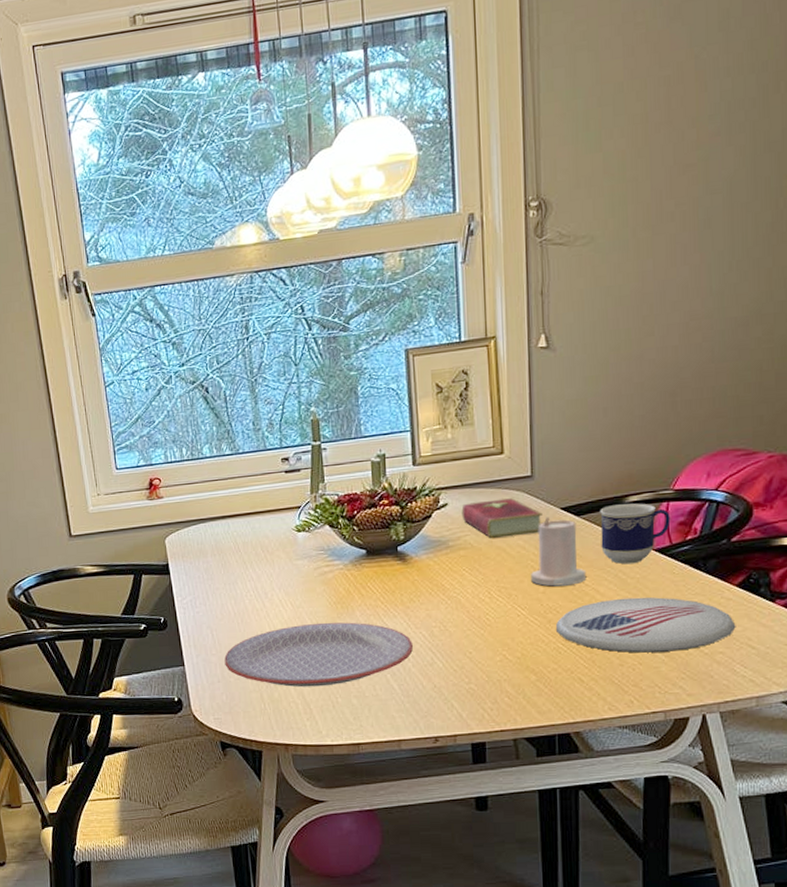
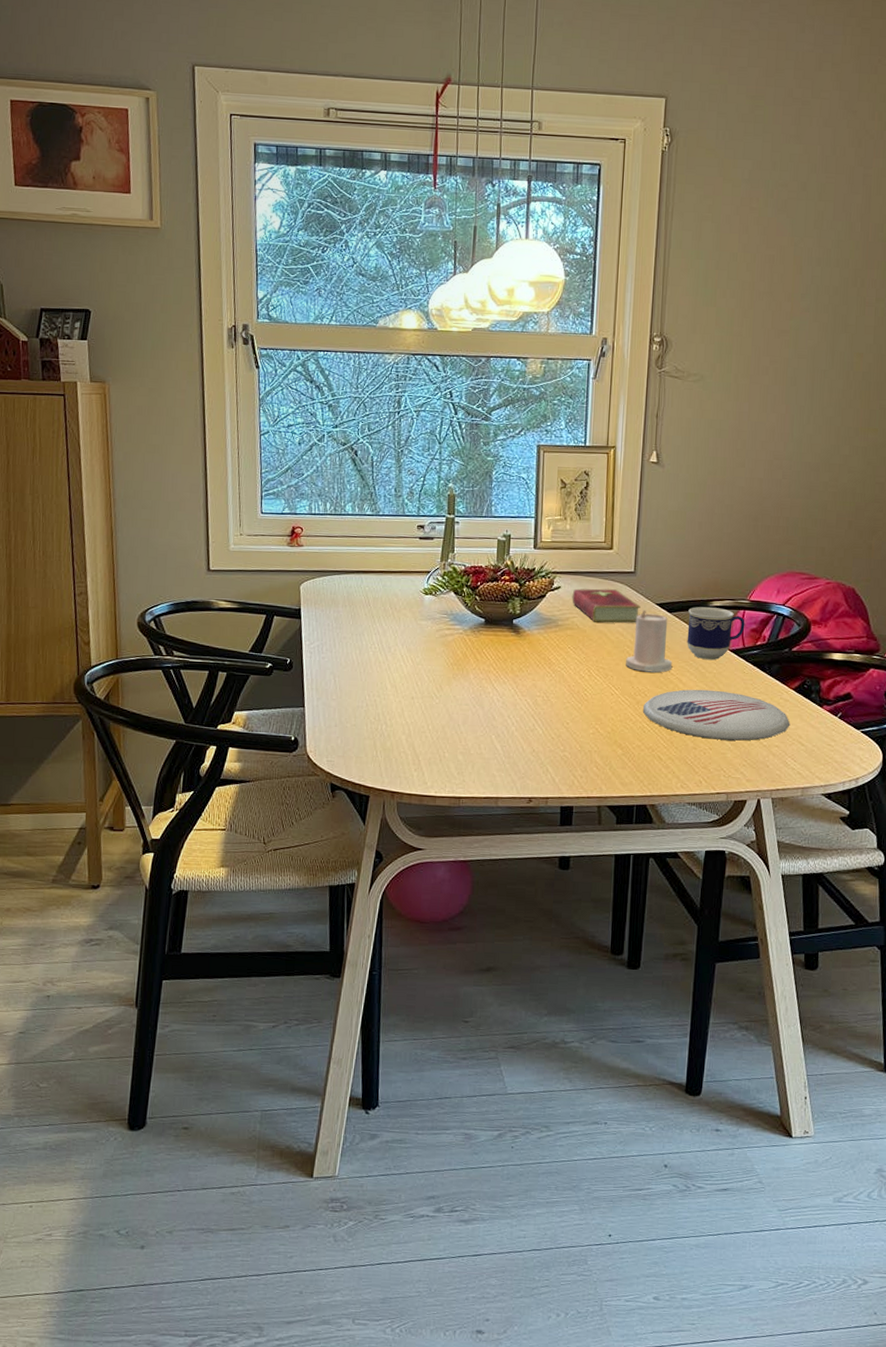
plate: present [224,622,413,687] -> none [343,680,518,741]

